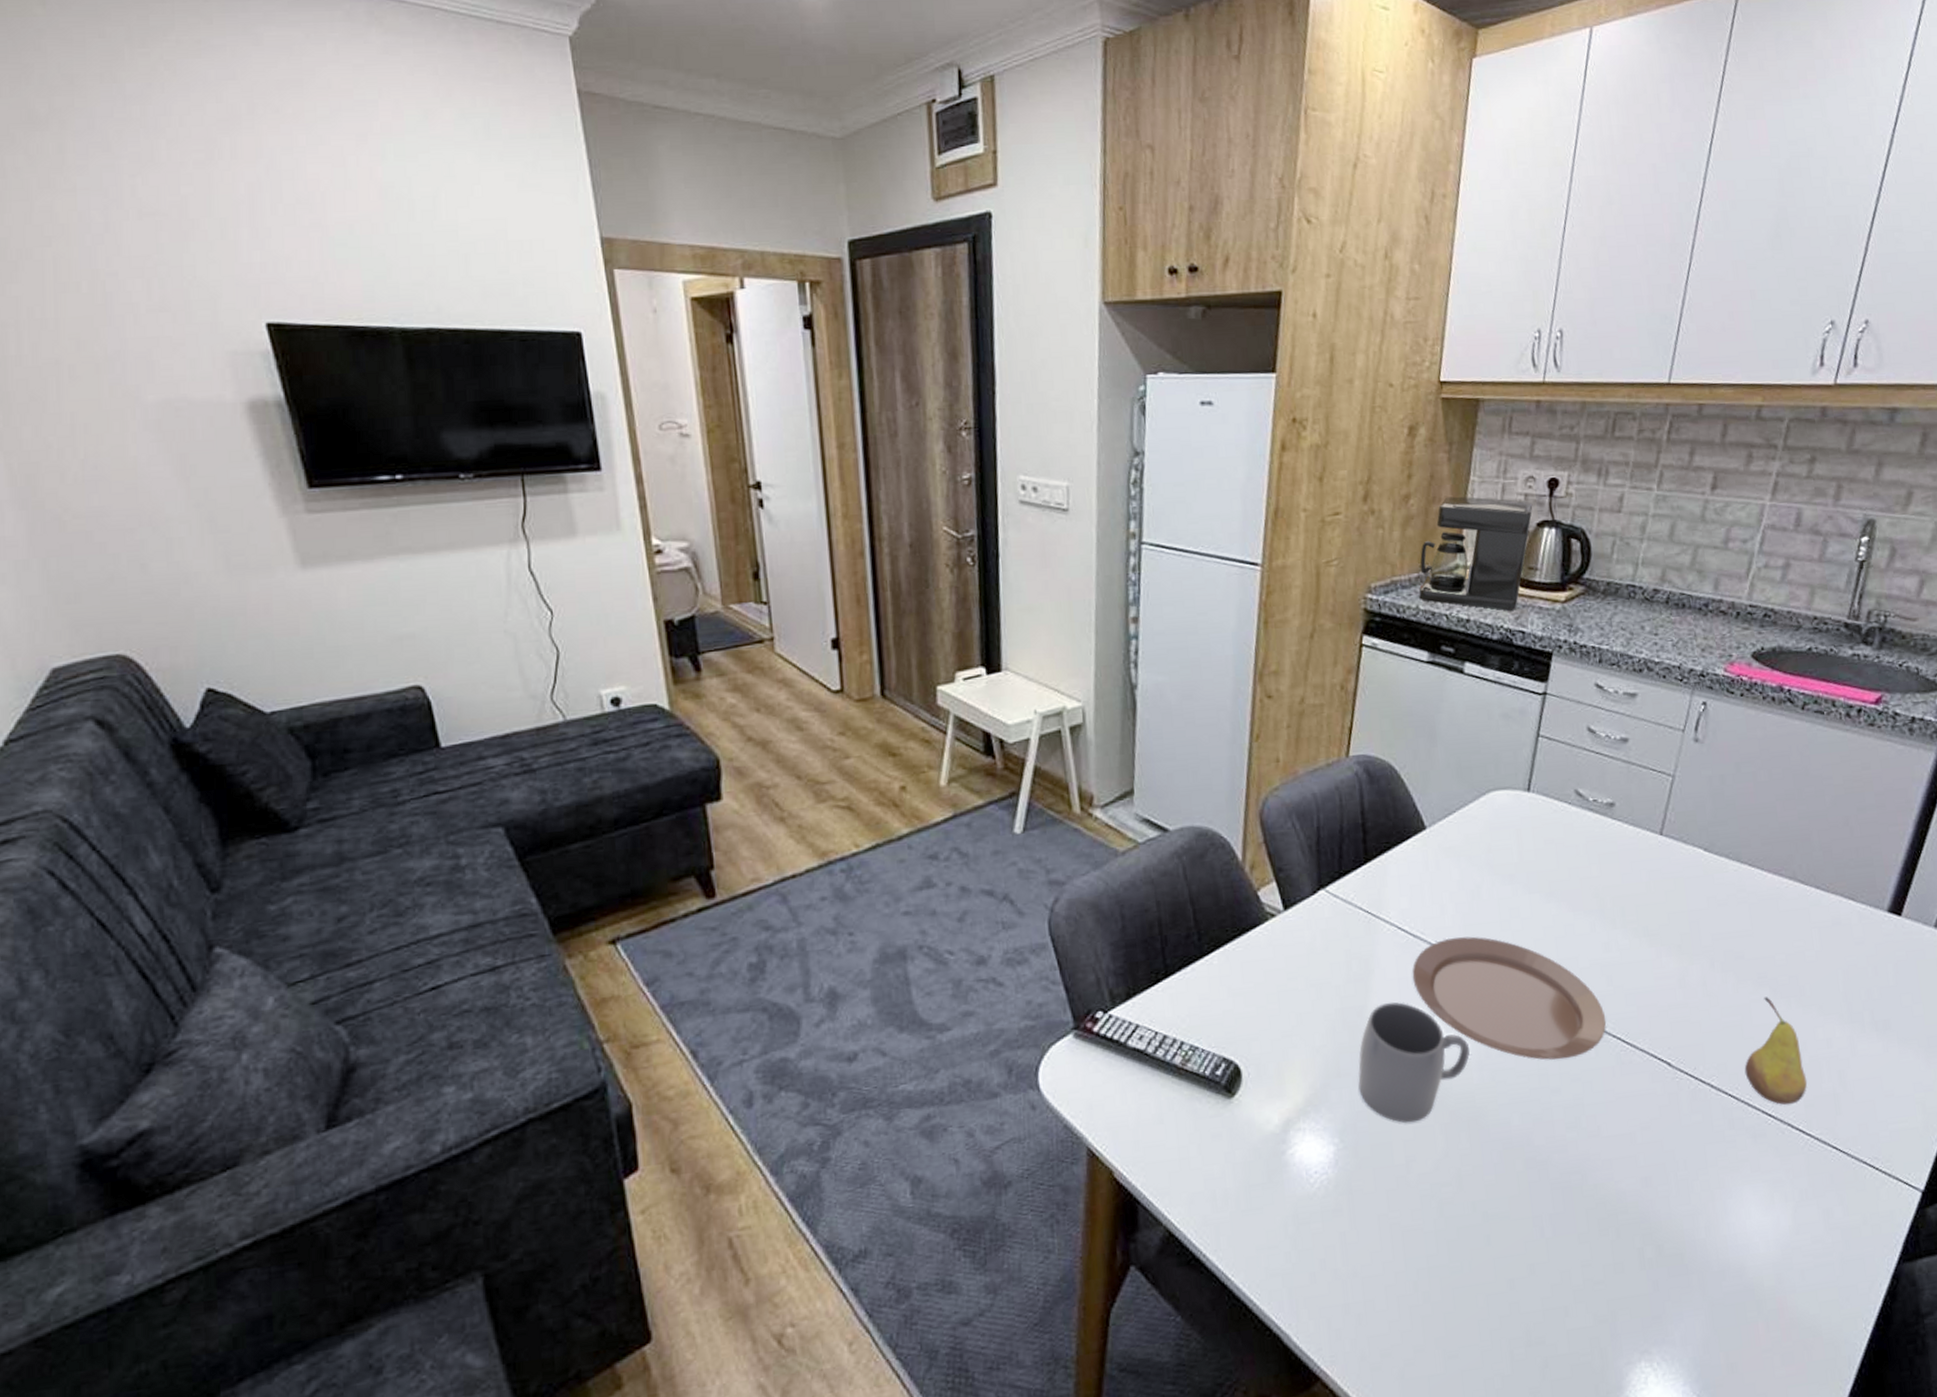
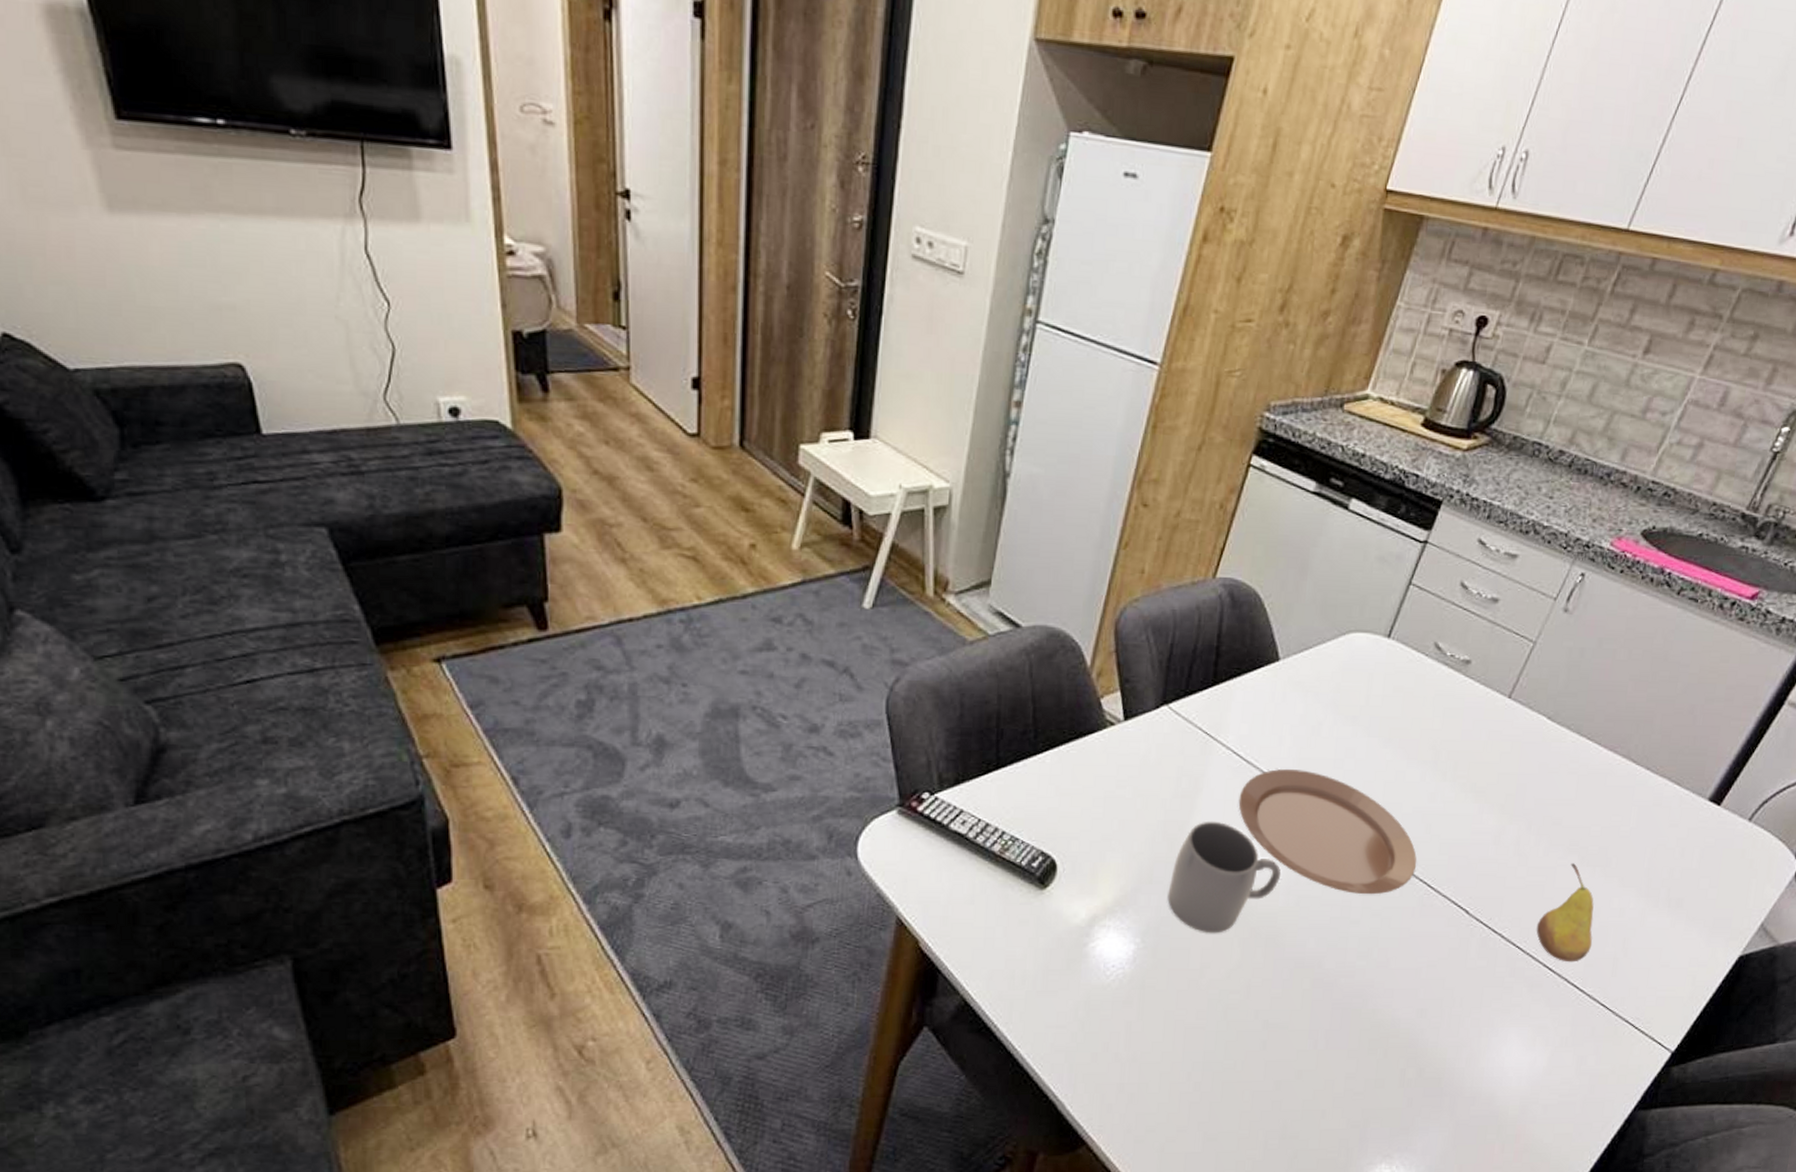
coffee maker: present [1419,496,1533,611] -> none [1318,320,1456,452]

